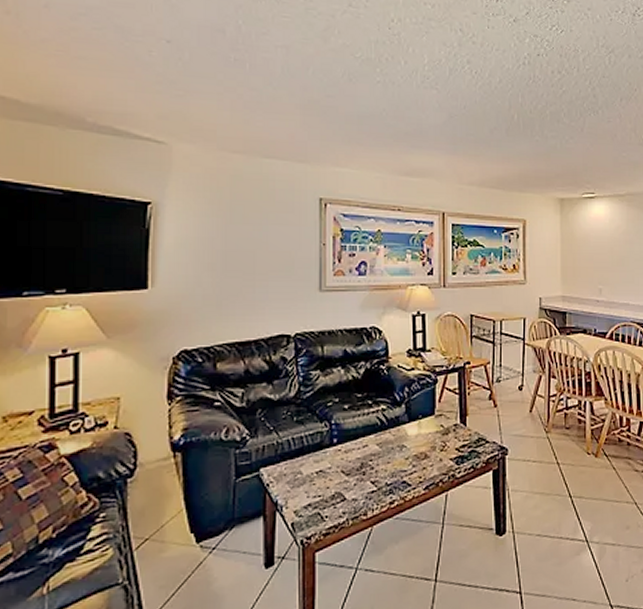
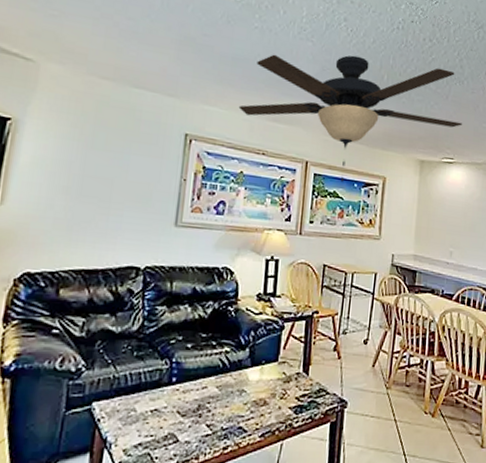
ceiling fan: none [369,98,600,230] -> present [238,54,462,183]

